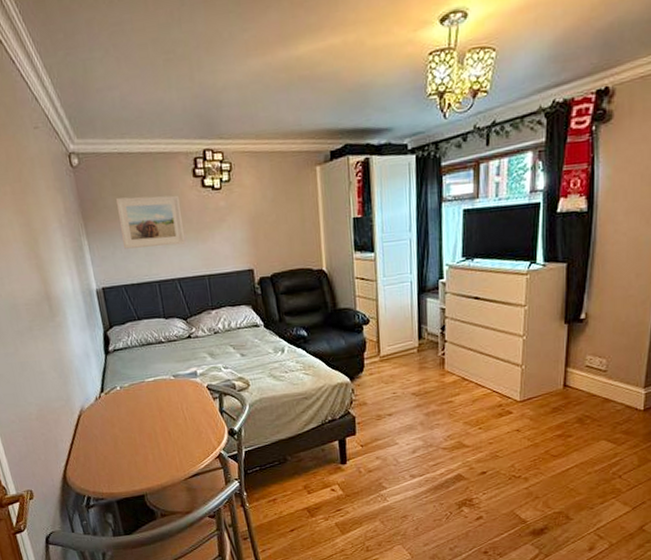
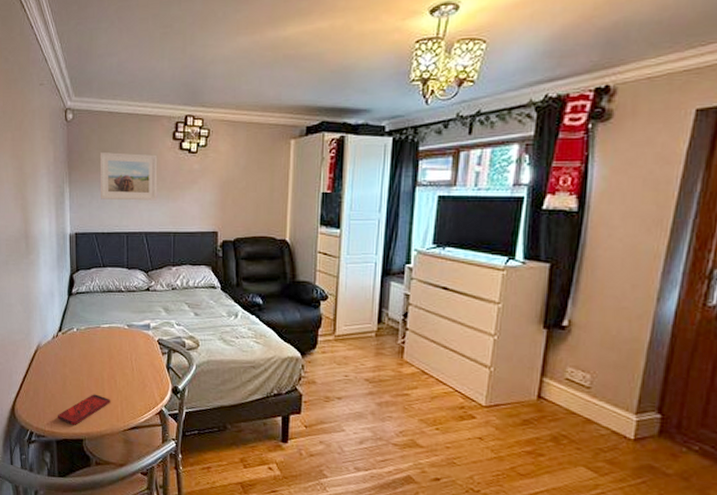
smartphone: none [114,449,167,483] -> present [58,394,110,425]

